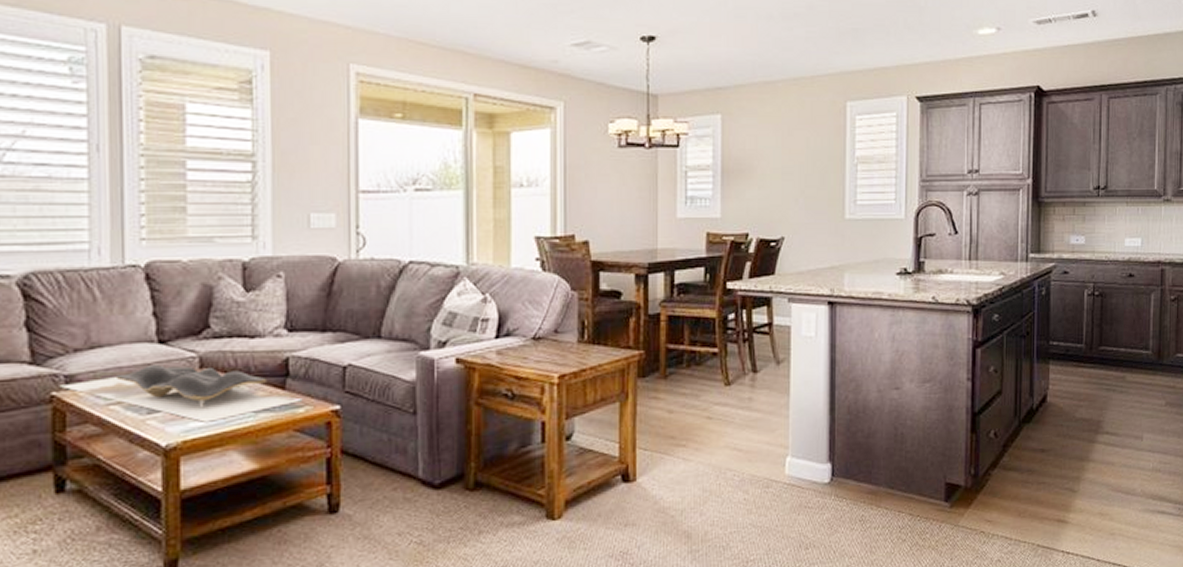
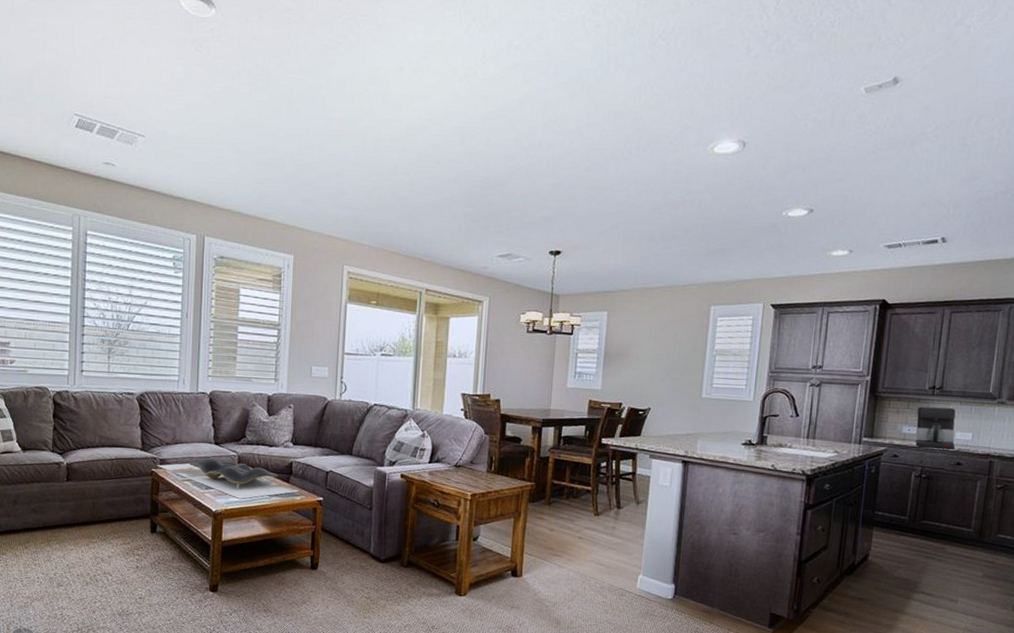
coffee maker: none [1084,211,1125,259] -> present [915,406,956,449]

